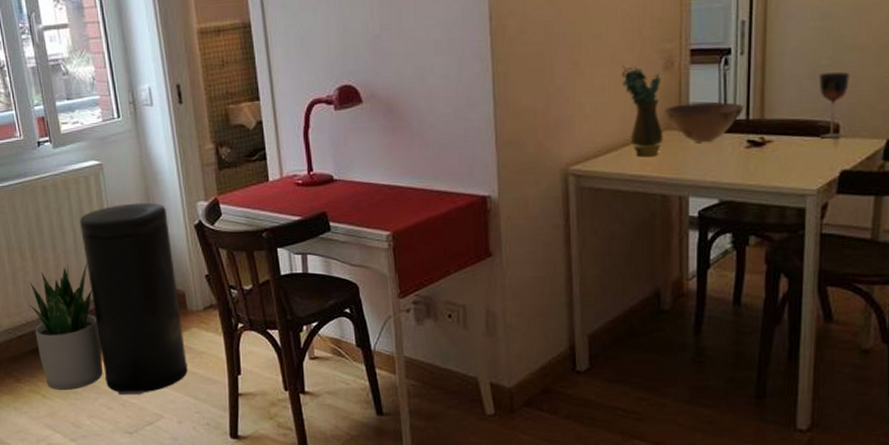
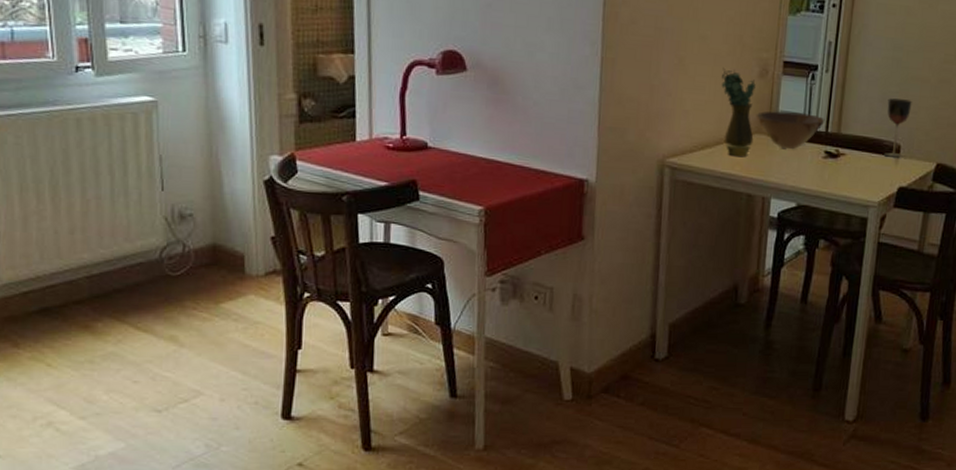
planter: present [29,262,103,390] -> none [43,212,132,359]
pedal bin: present [80,202,188,396] -> none [121,149,239,368]

